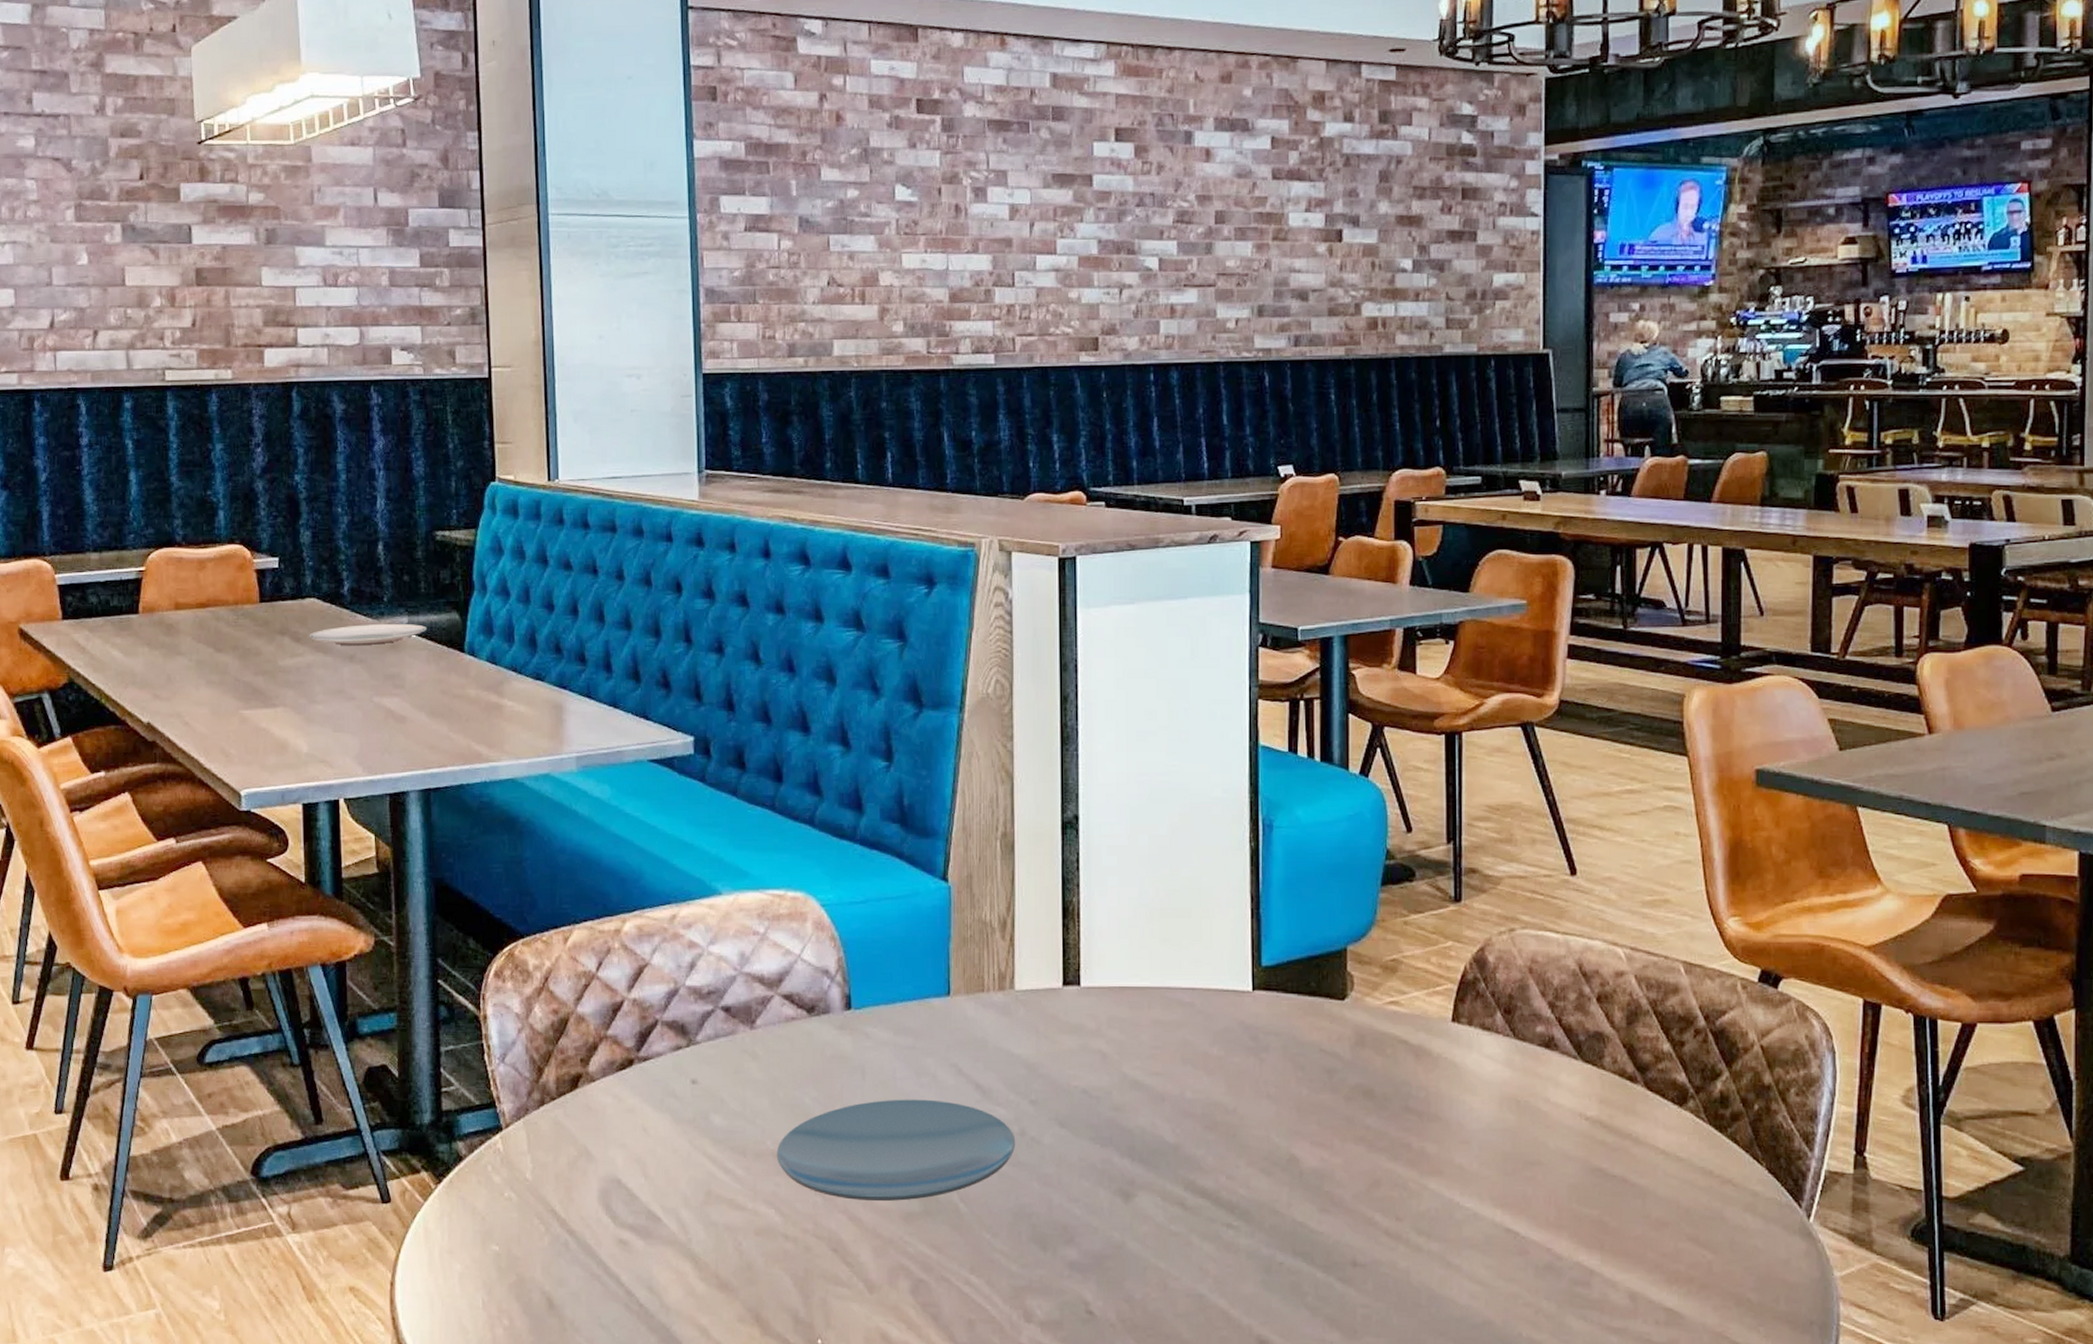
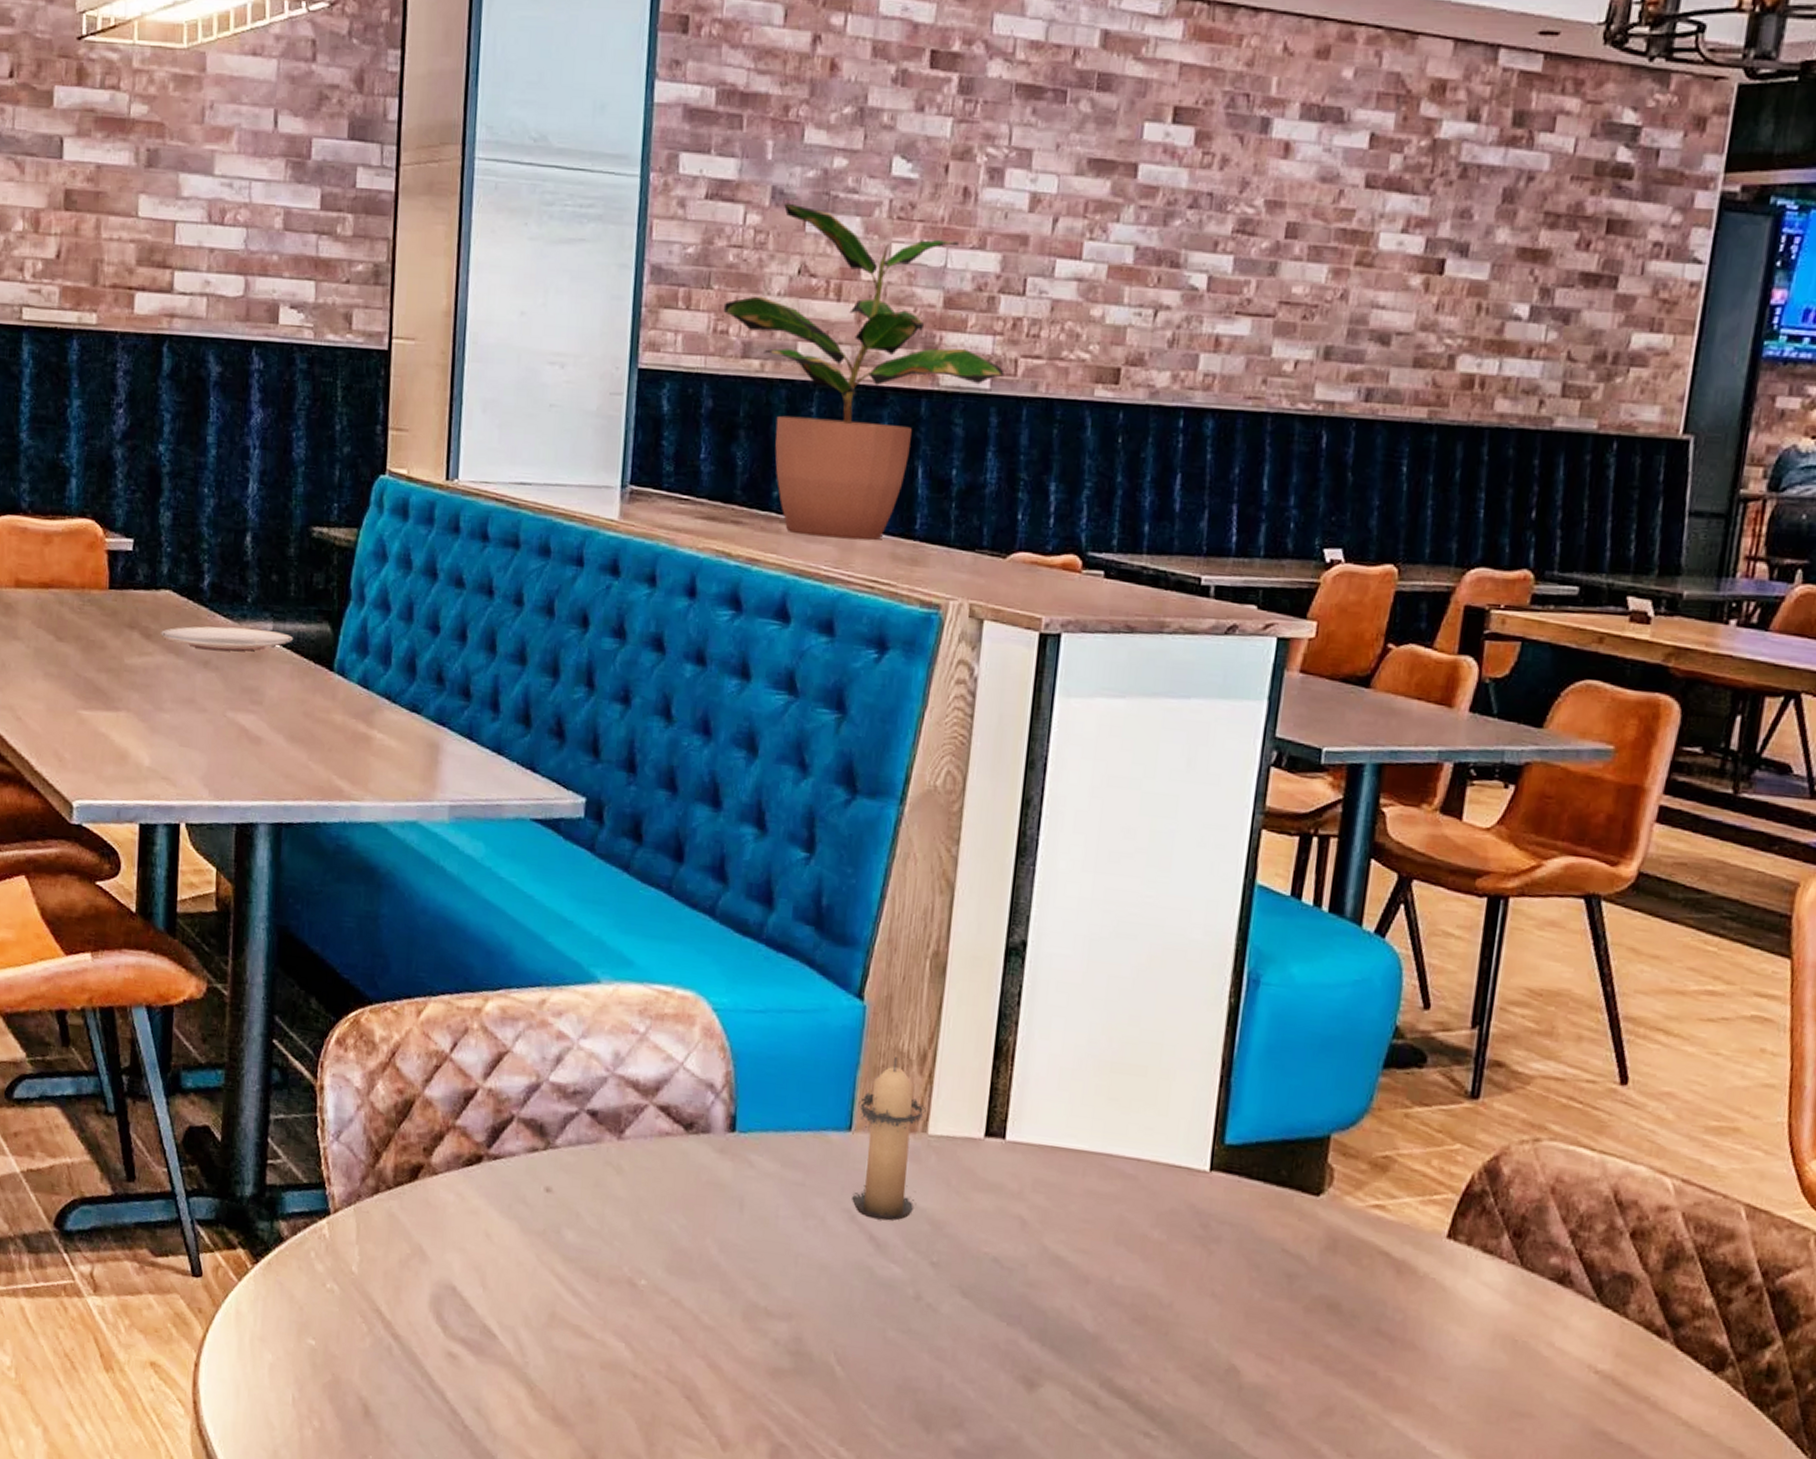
potted plant: none [769,229,1005,497] -> present [723,202,1005,541]
plate: present [776,1099,1015,1202] -> none [633,1238,908,1355]
candle: none [953,927,1012,1070] -> present [852,1057,926,1221]

